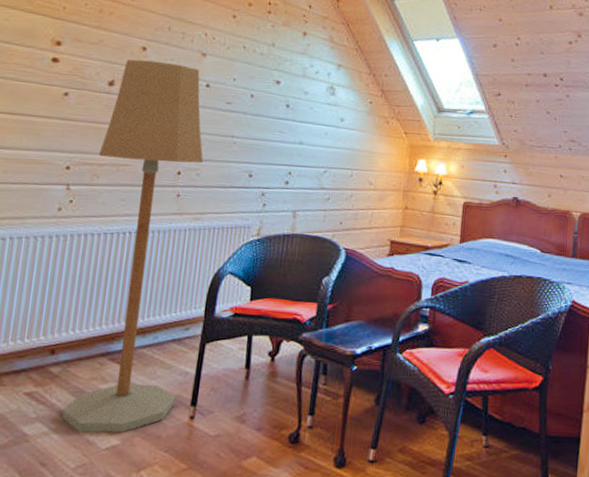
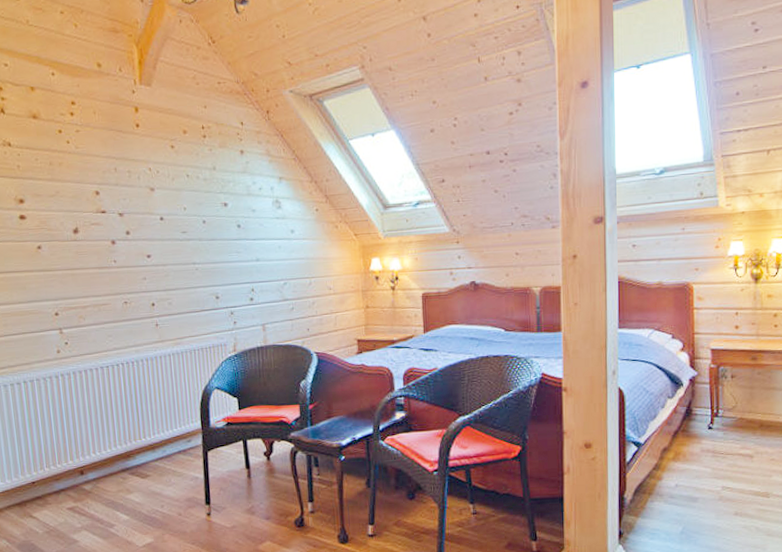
floor lamp: present [62,59,203,433] -> none [79,202,192,534]

